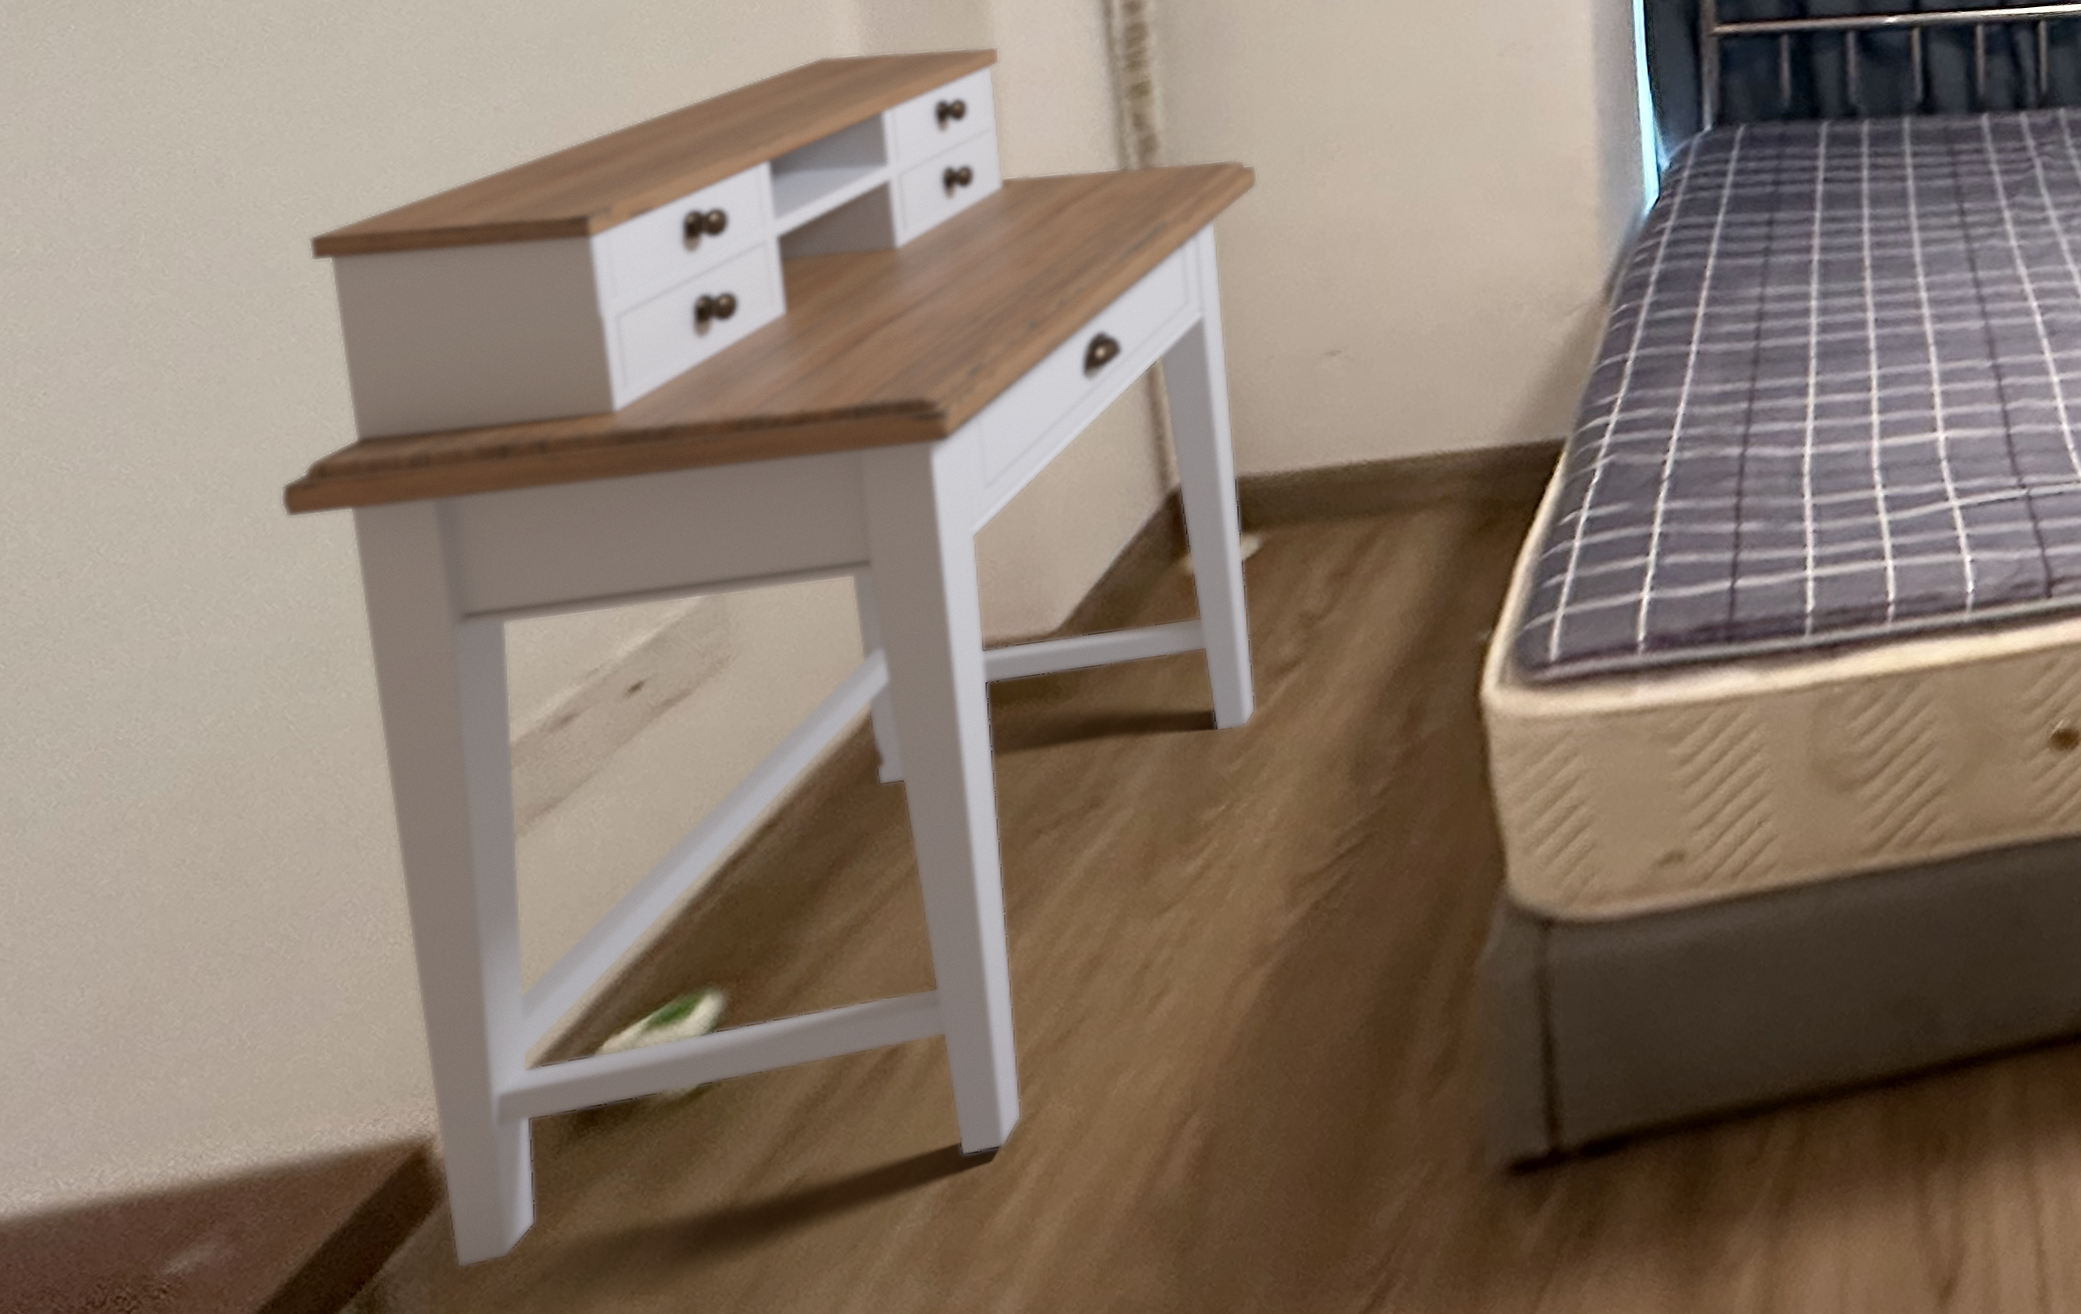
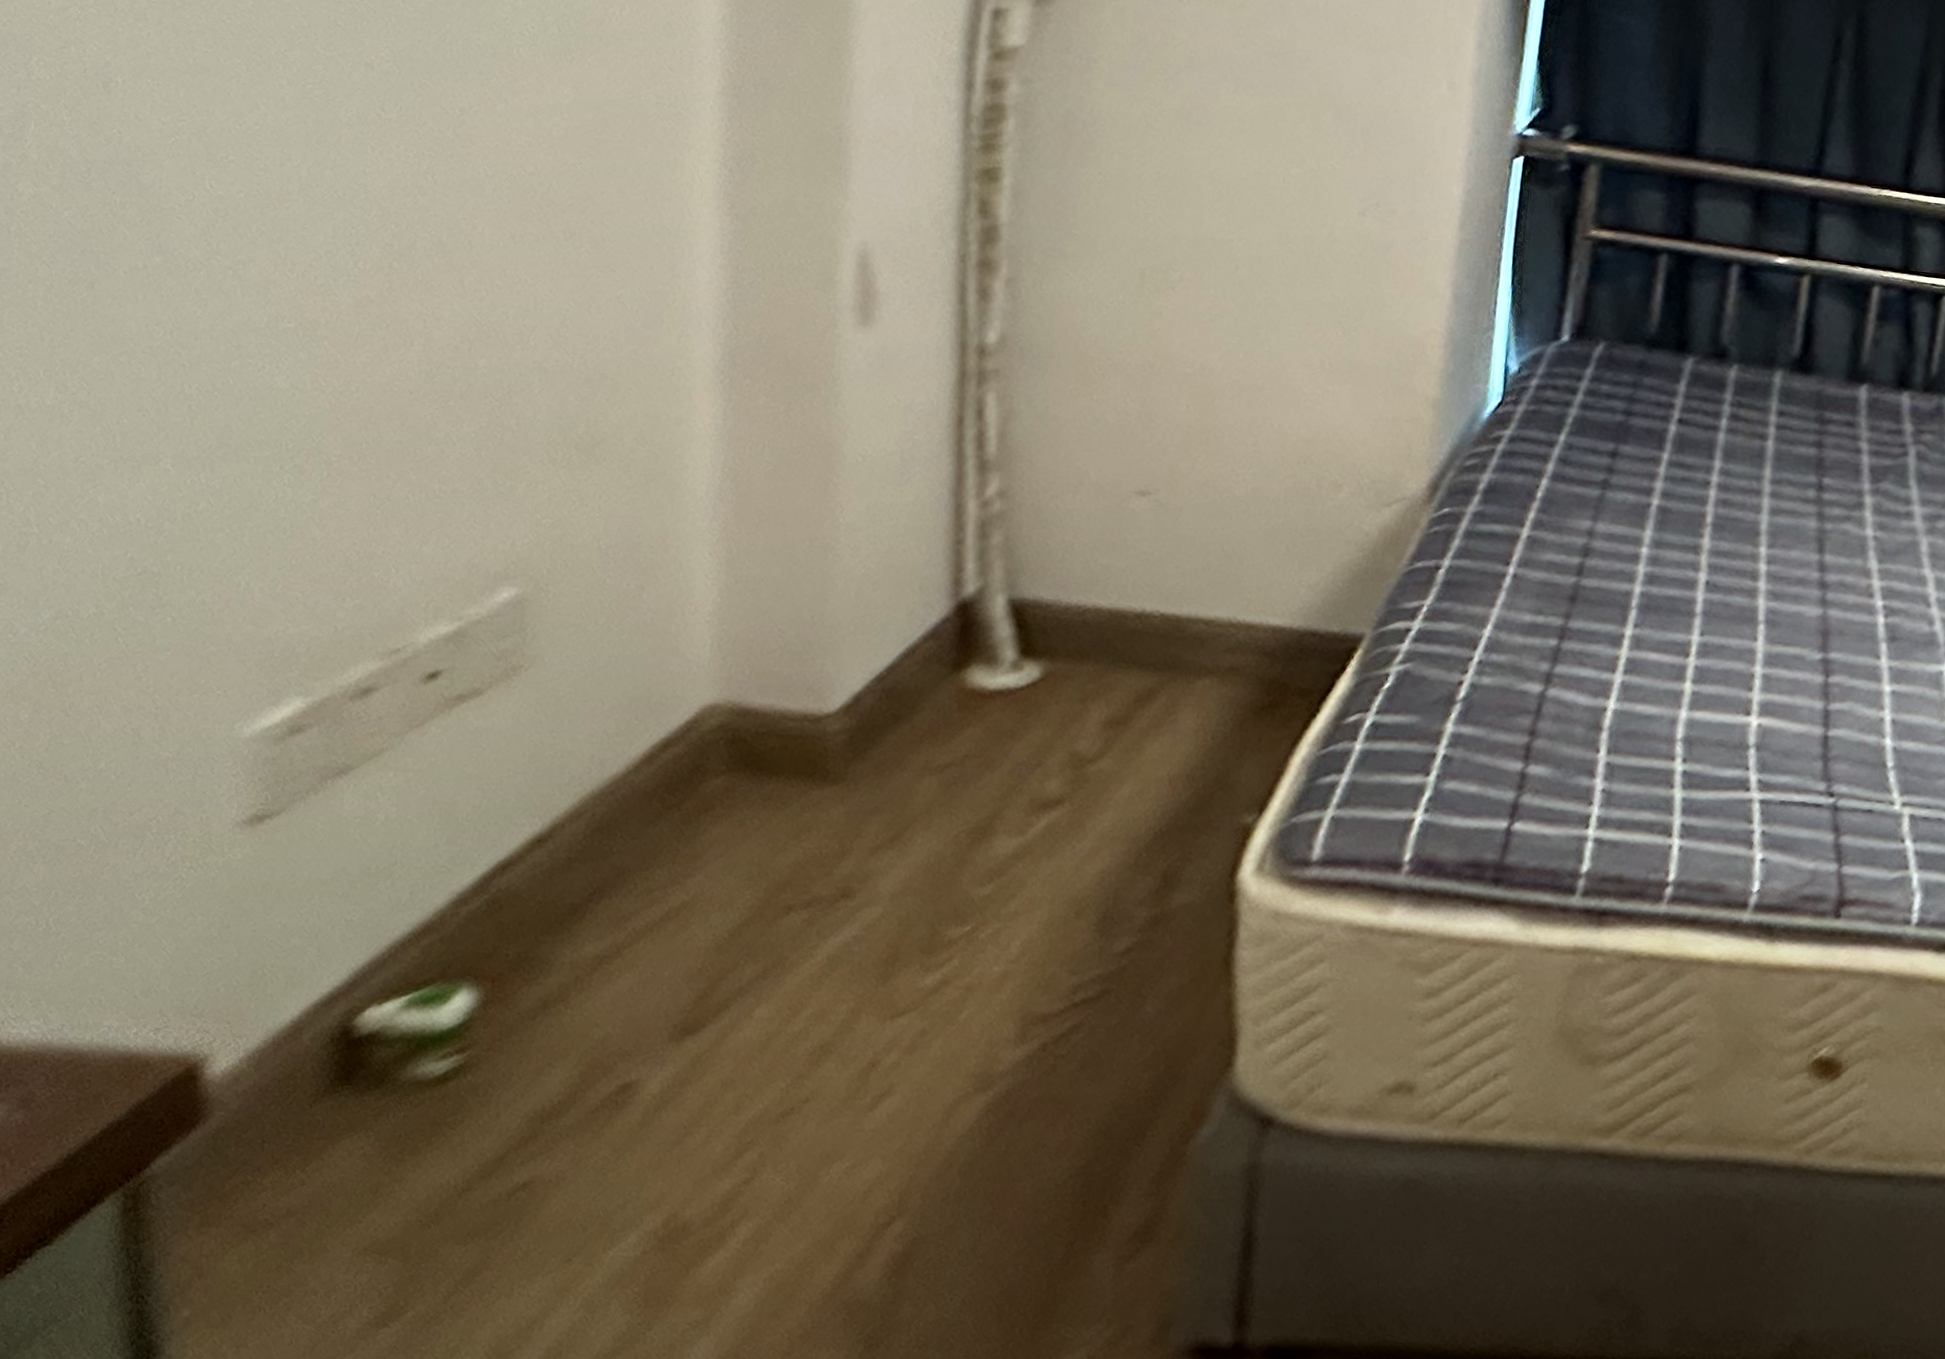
desk: present [280,46,1258,1269] -> none [130,74,1096,1204]

